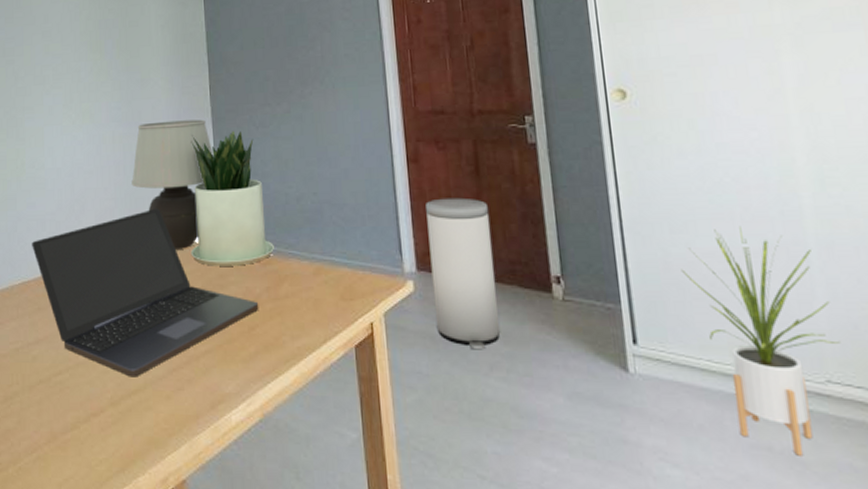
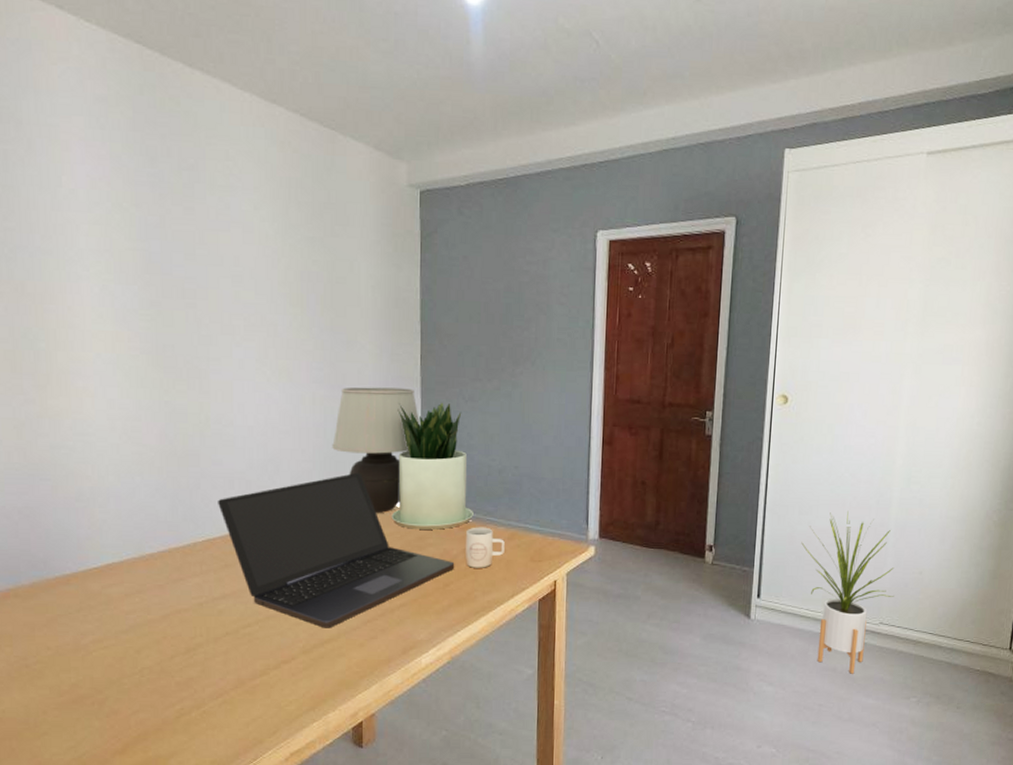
mug: none [267,261,312,309] -> present [464,527,506,568]
pedal bin: present [426,197,501,350] -> none [609,477,666,603]

